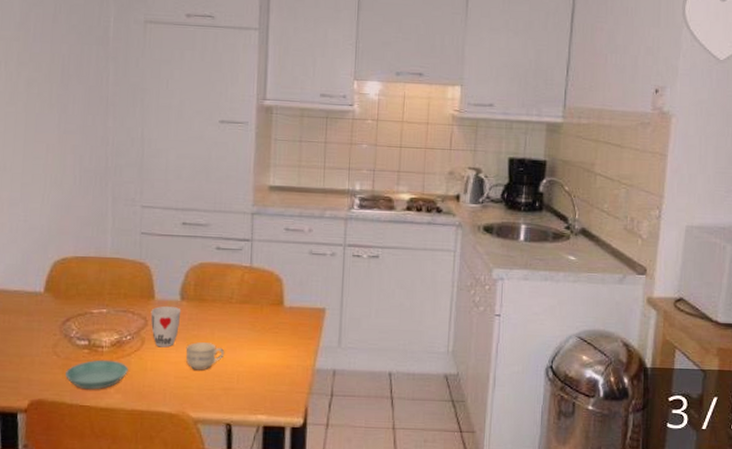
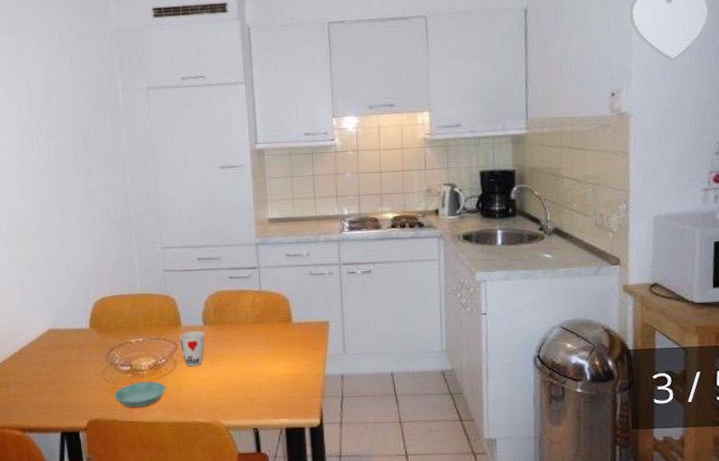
cup: present [186,342,225,371] -> none [212,359,246,384]

